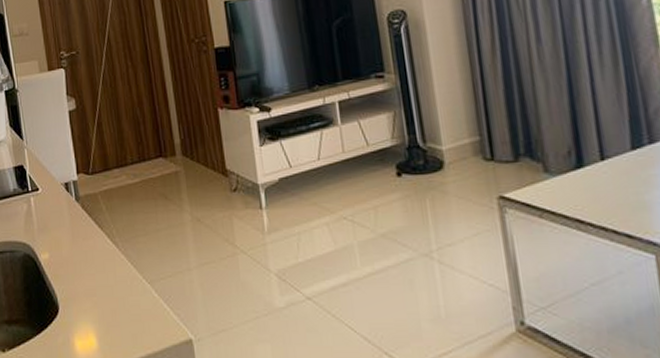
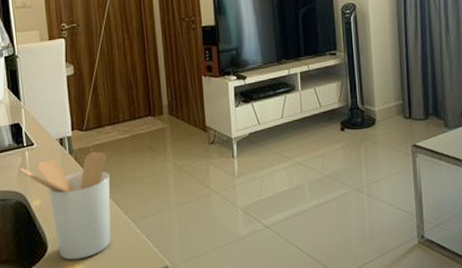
utensil holder: none [26,199,126,324] -> present [20,152,111,260]

